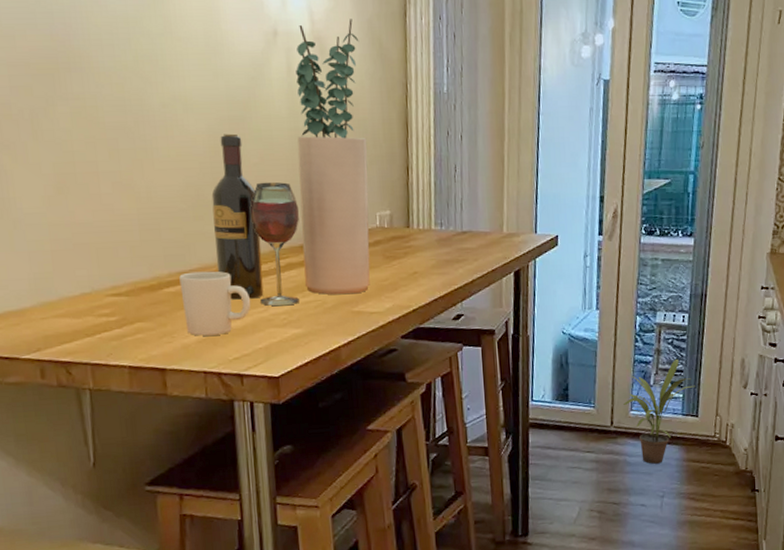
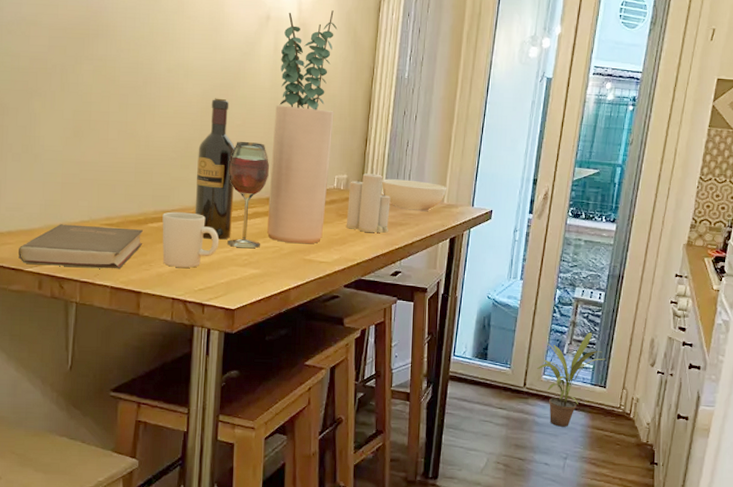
book: none [10,296,160,350] -> present [18,224,143,269]
candle: none [394,200,445,274] -> present [346,168,391,233]
bowl: none [430,209,505,245] -> present [381,179,447,212]

